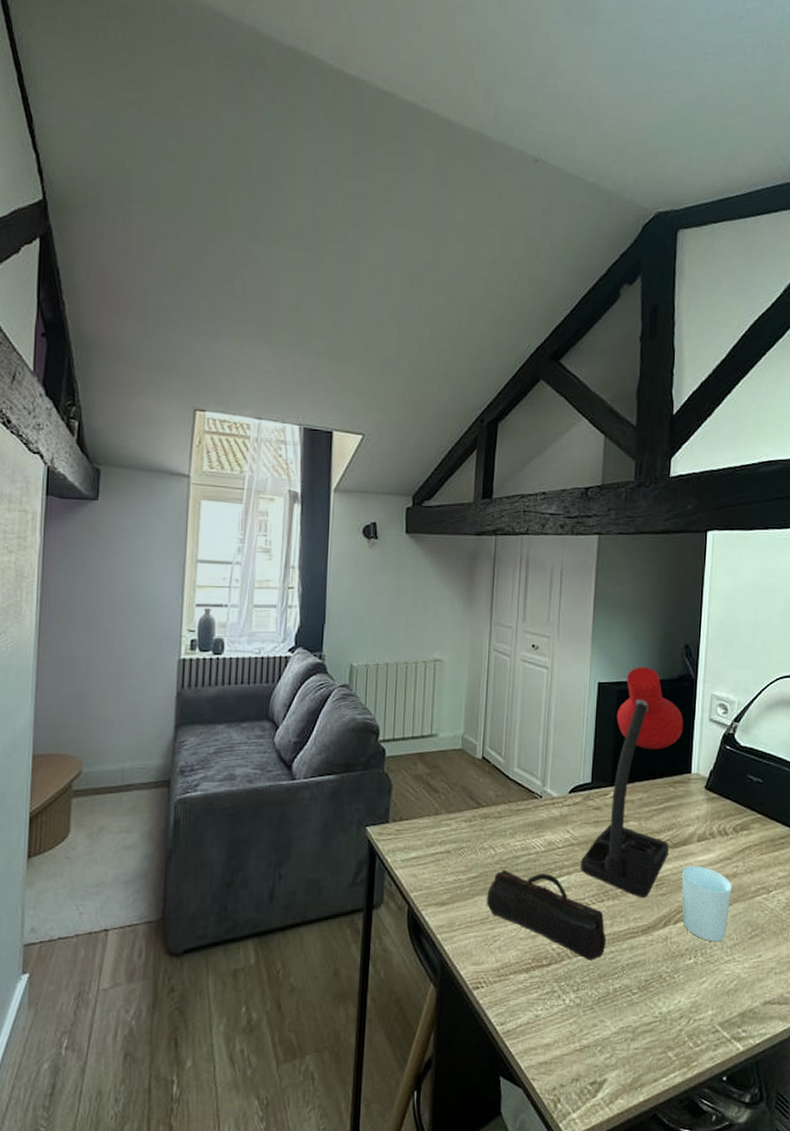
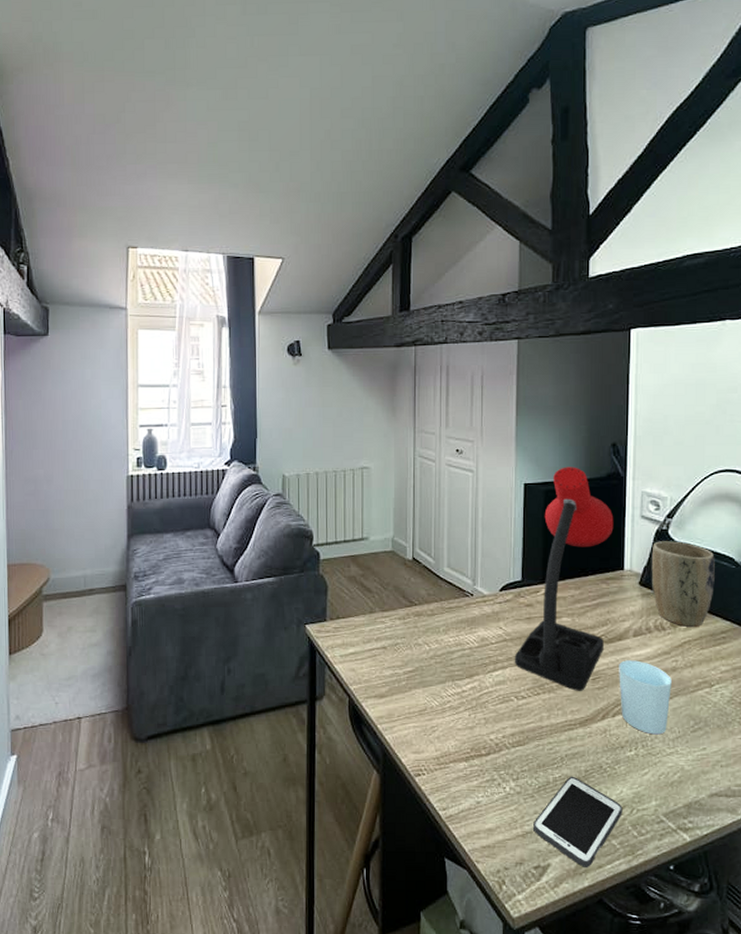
pencil case: present [487,870,607,961] -> none [424,664,544,751]
cell phone: none [591,986,680,1081] -> present [533,776,622,867]
plant pot: none [716,745,777,832] -> present [651,541,715,627]

